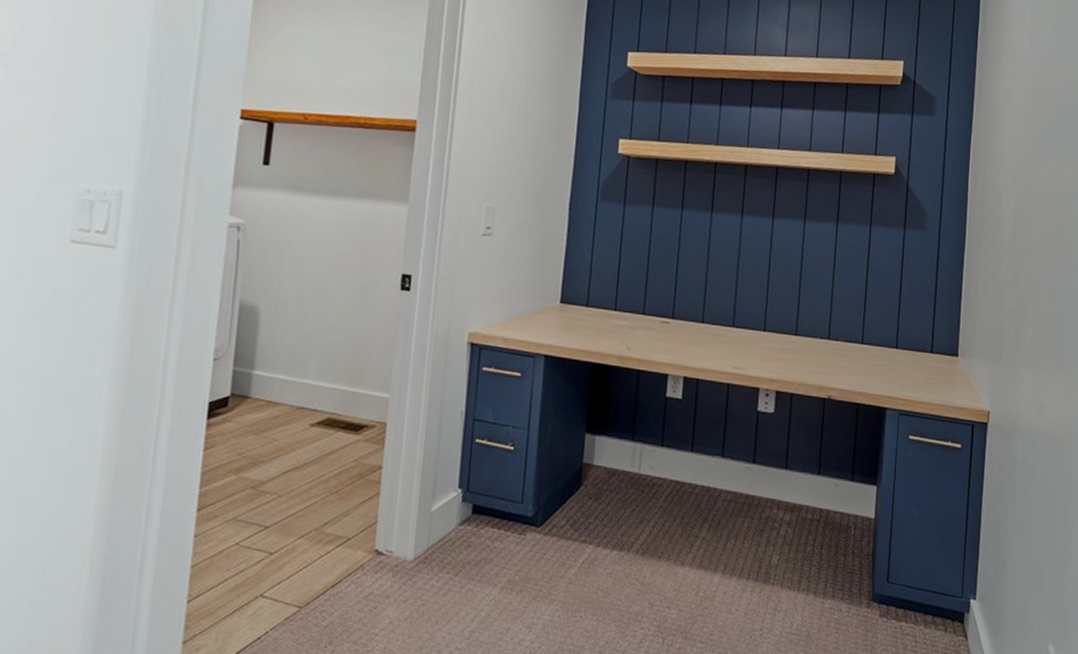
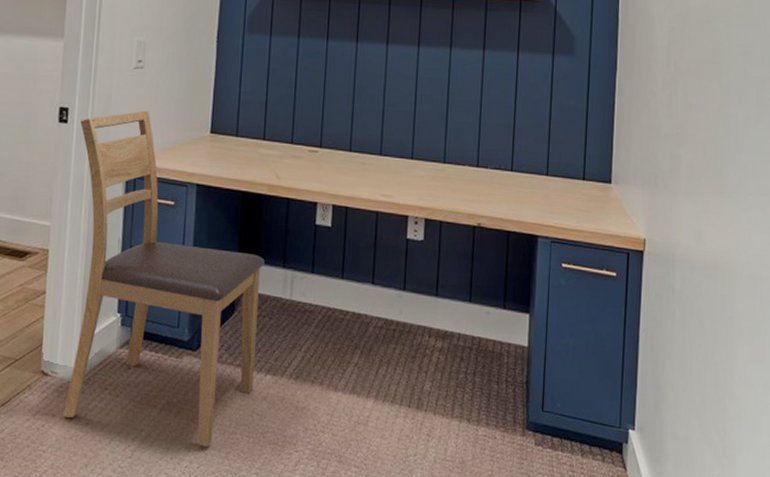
chair: none [398,279,613,625] -> present [63,110,265,446]

